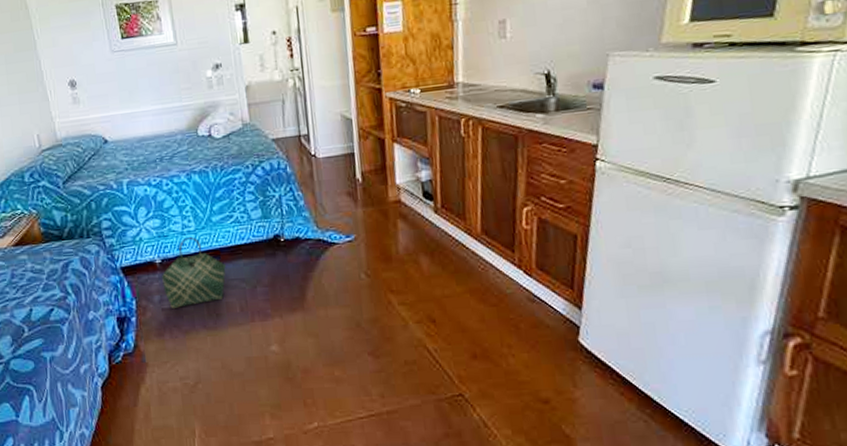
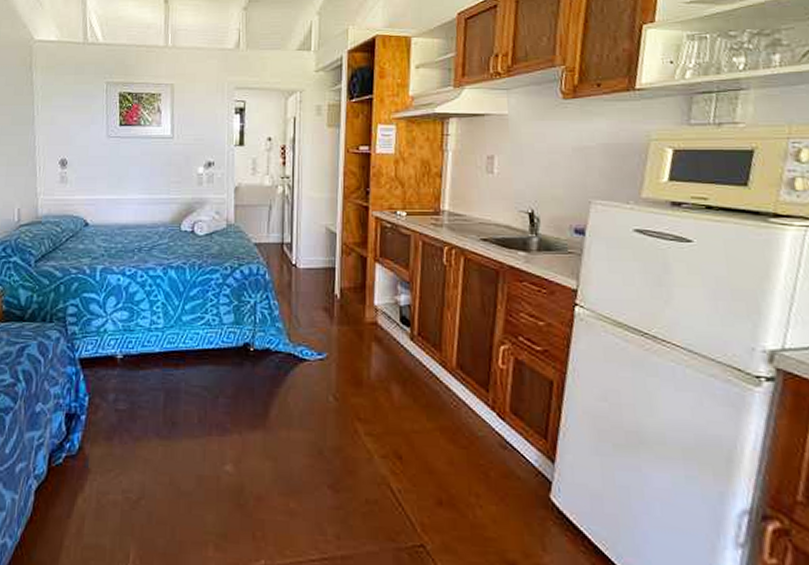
tote bag: present [161,237,227,310] -> none [120,335,191,412]

